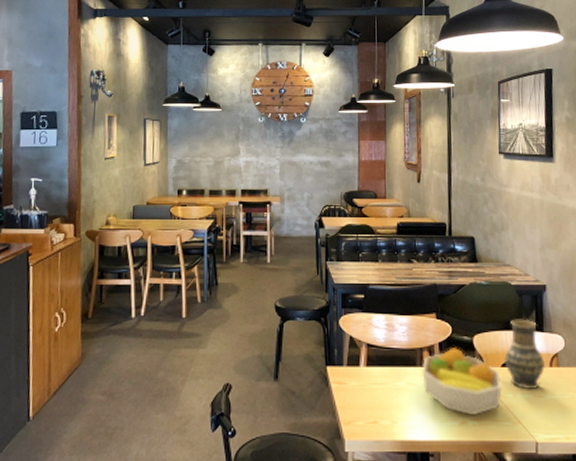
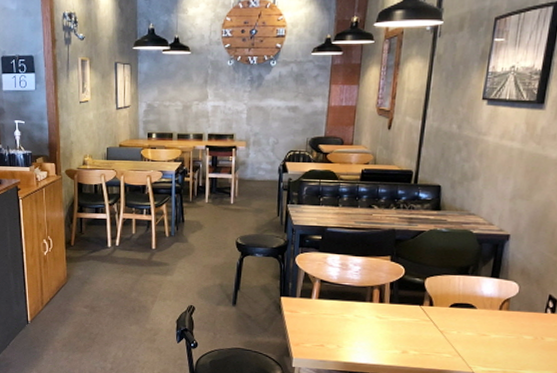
fruit bowl: present [422,348,502,415] -> none [370,288,448,346]
vase: present [504,319,546,389] -> none [453,265,495,328]

